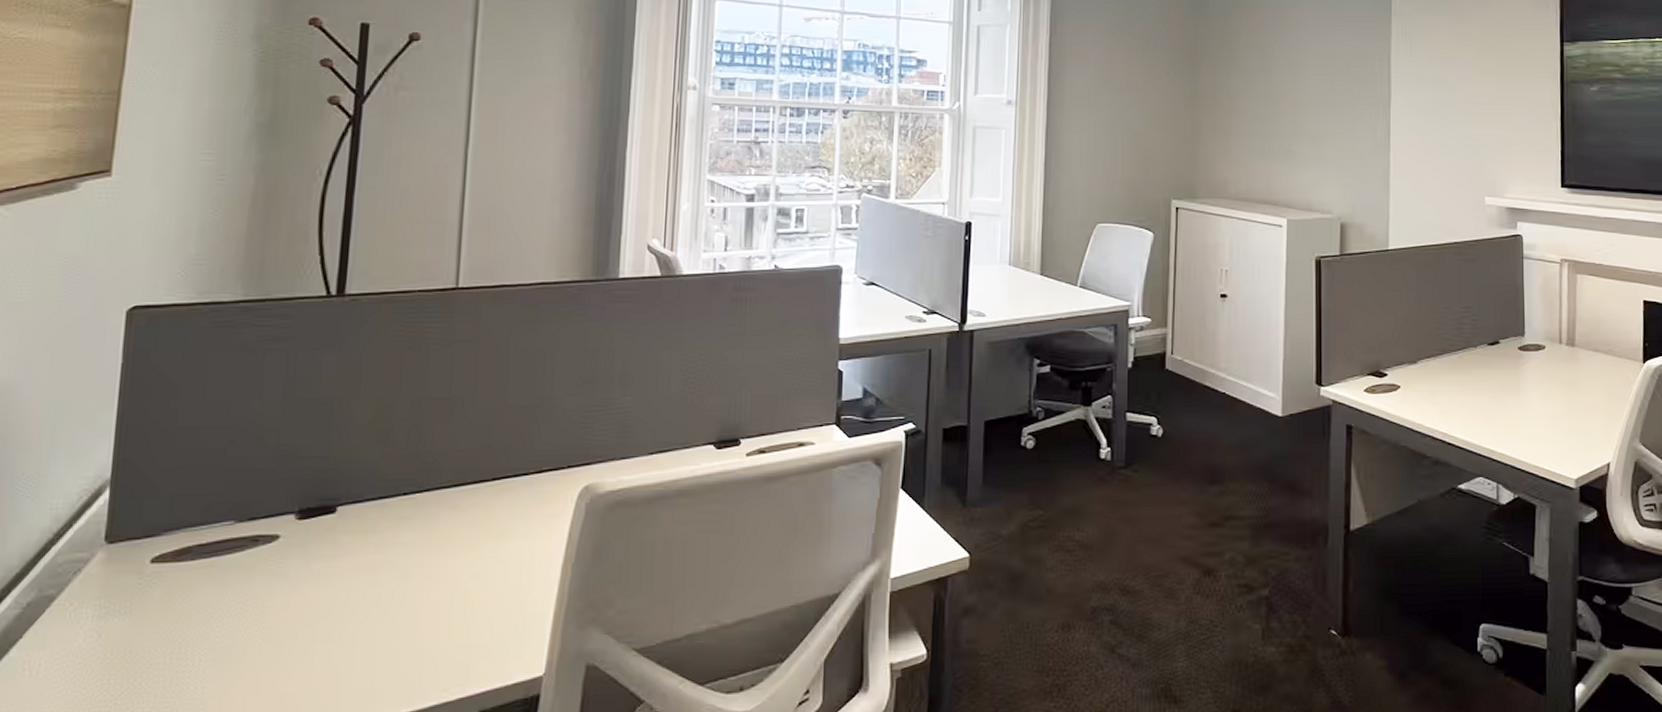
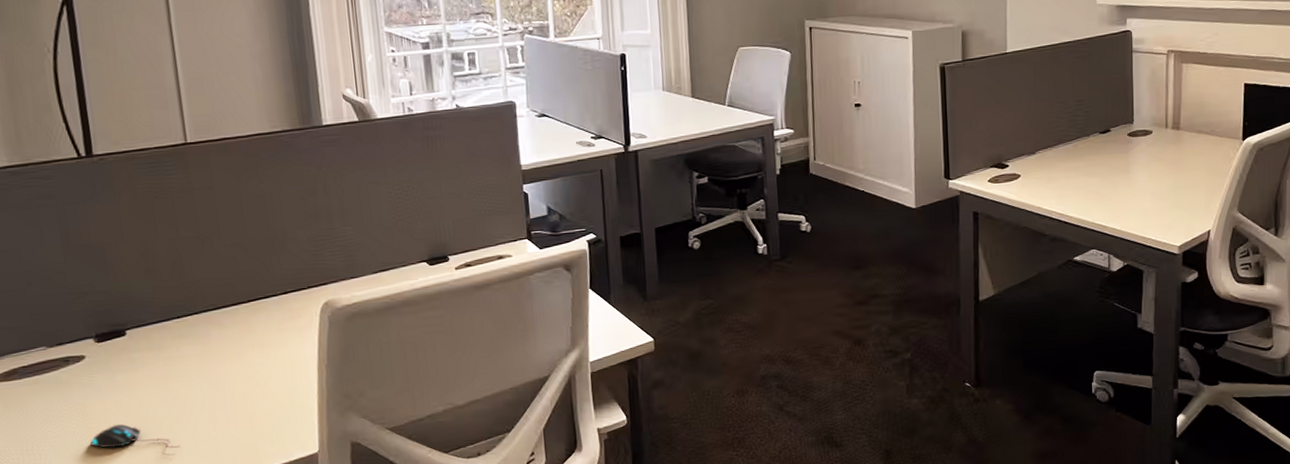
mouse: none [261,625,374,660] -> present [90,424,181,448]

